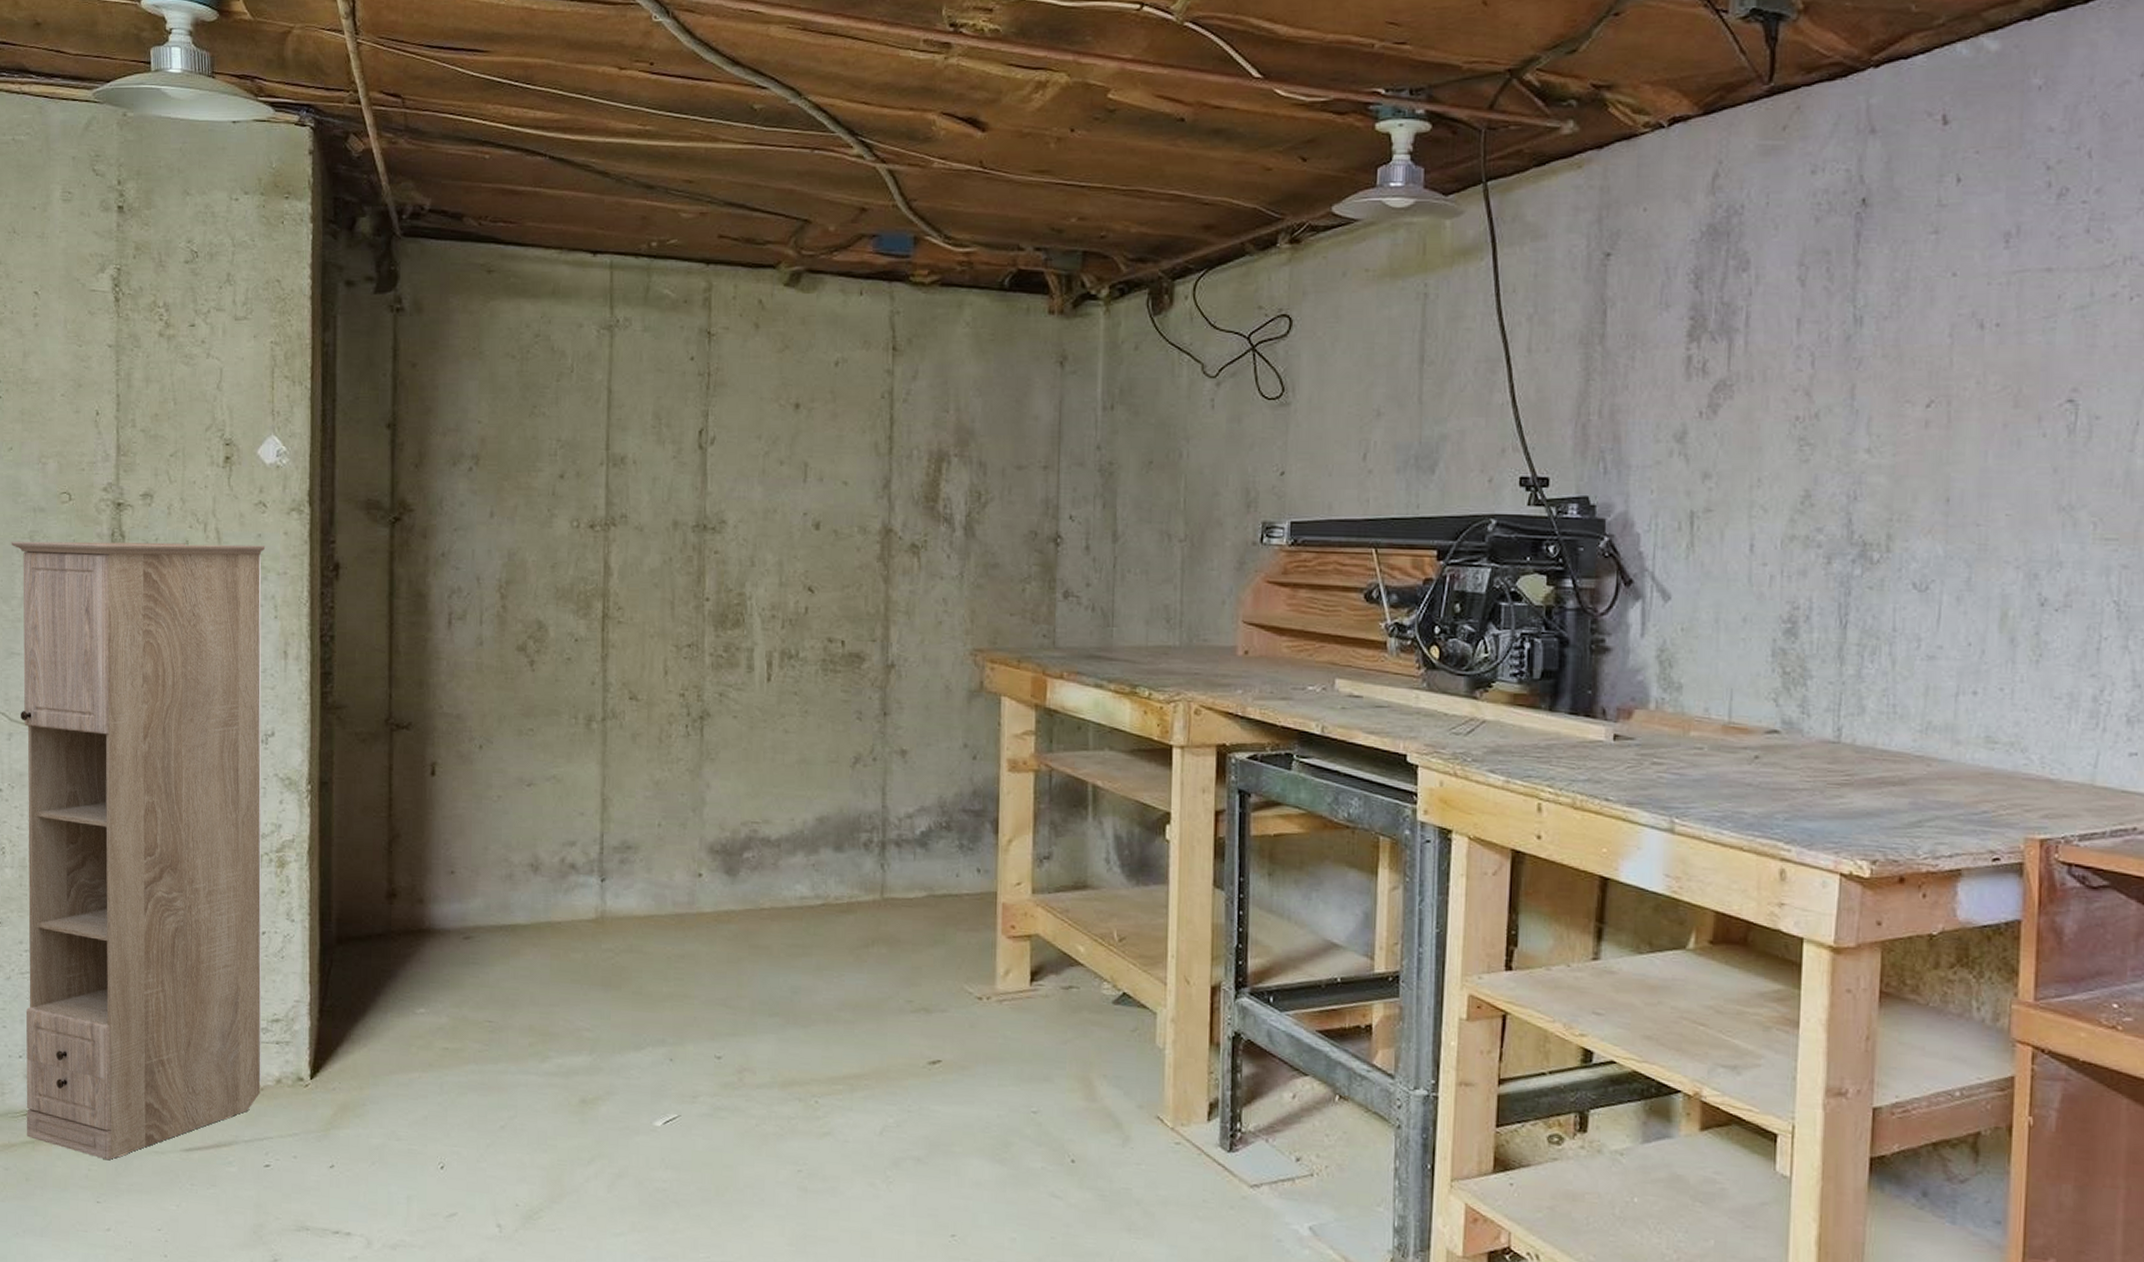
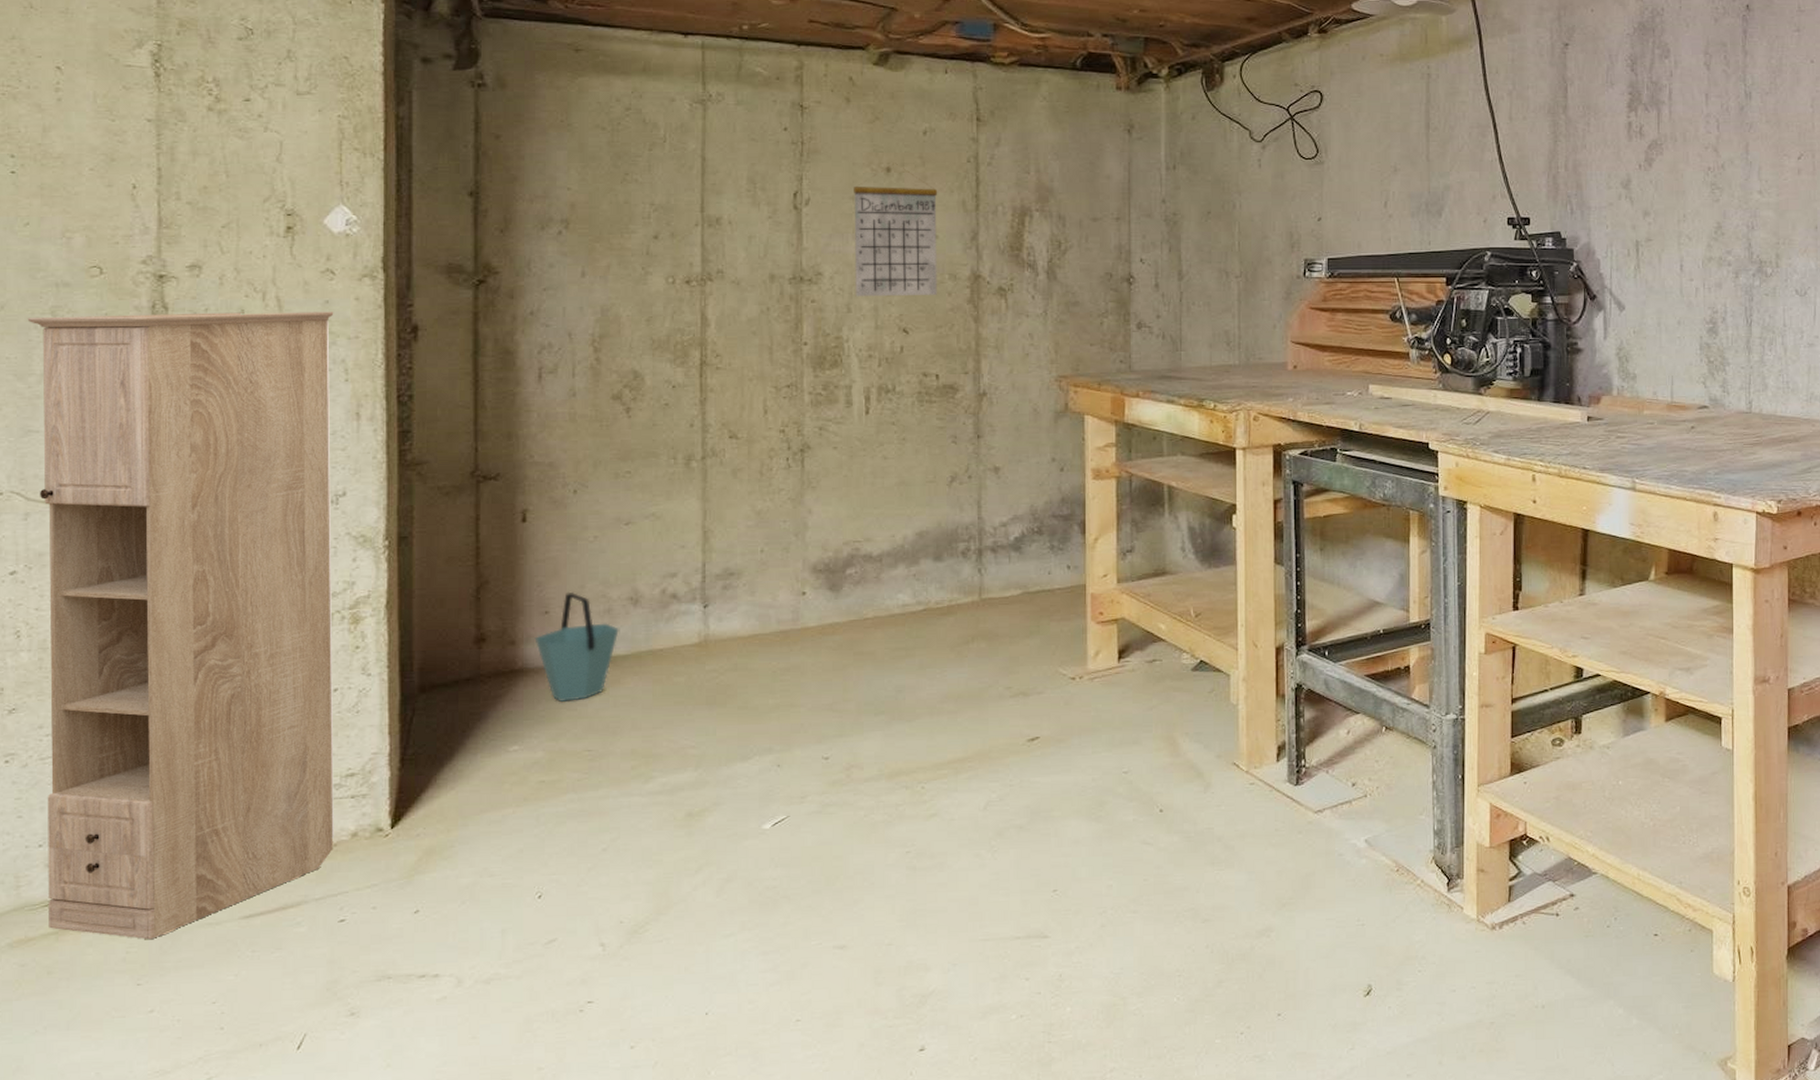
bucket: none [441,852,520,968] -> present [534,591,619,702]
calendar: none [759,398,849,550] -> present [854,163,938,297]

